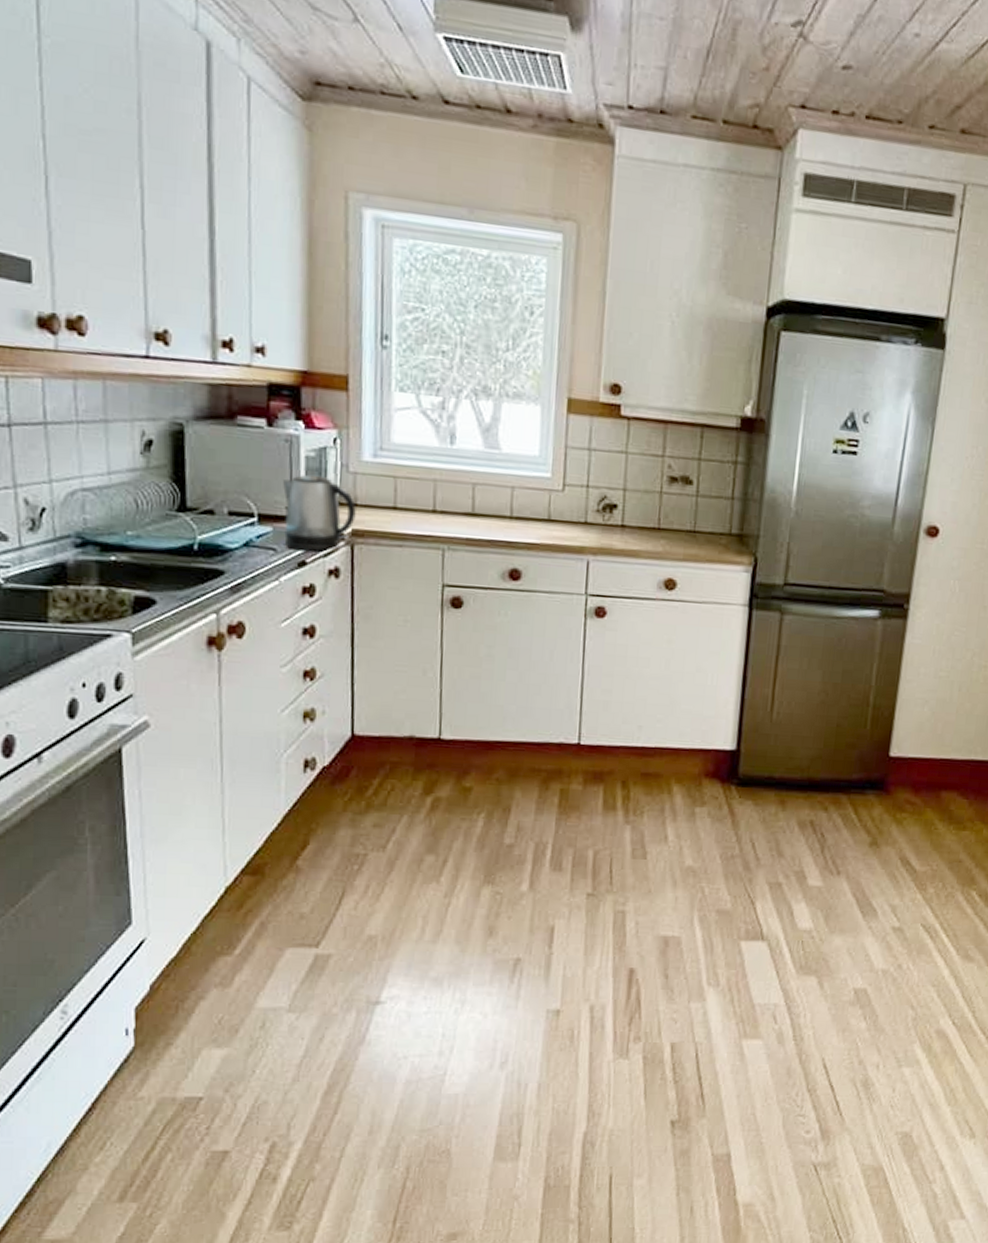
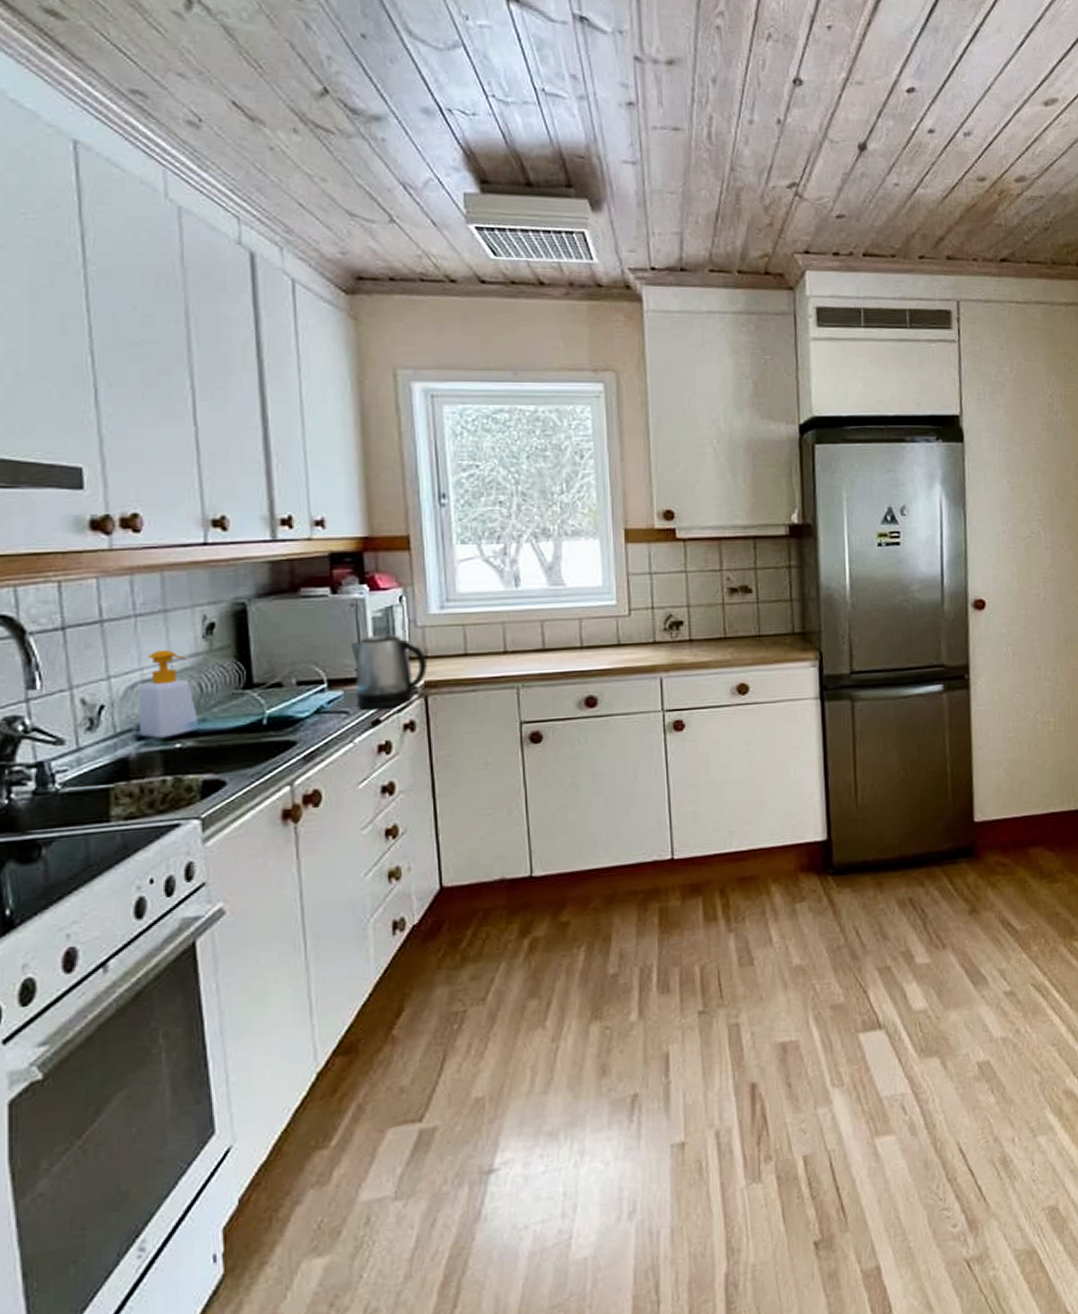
soap bottle: none [77,460,134,552] -> present [138,649,200,741]

